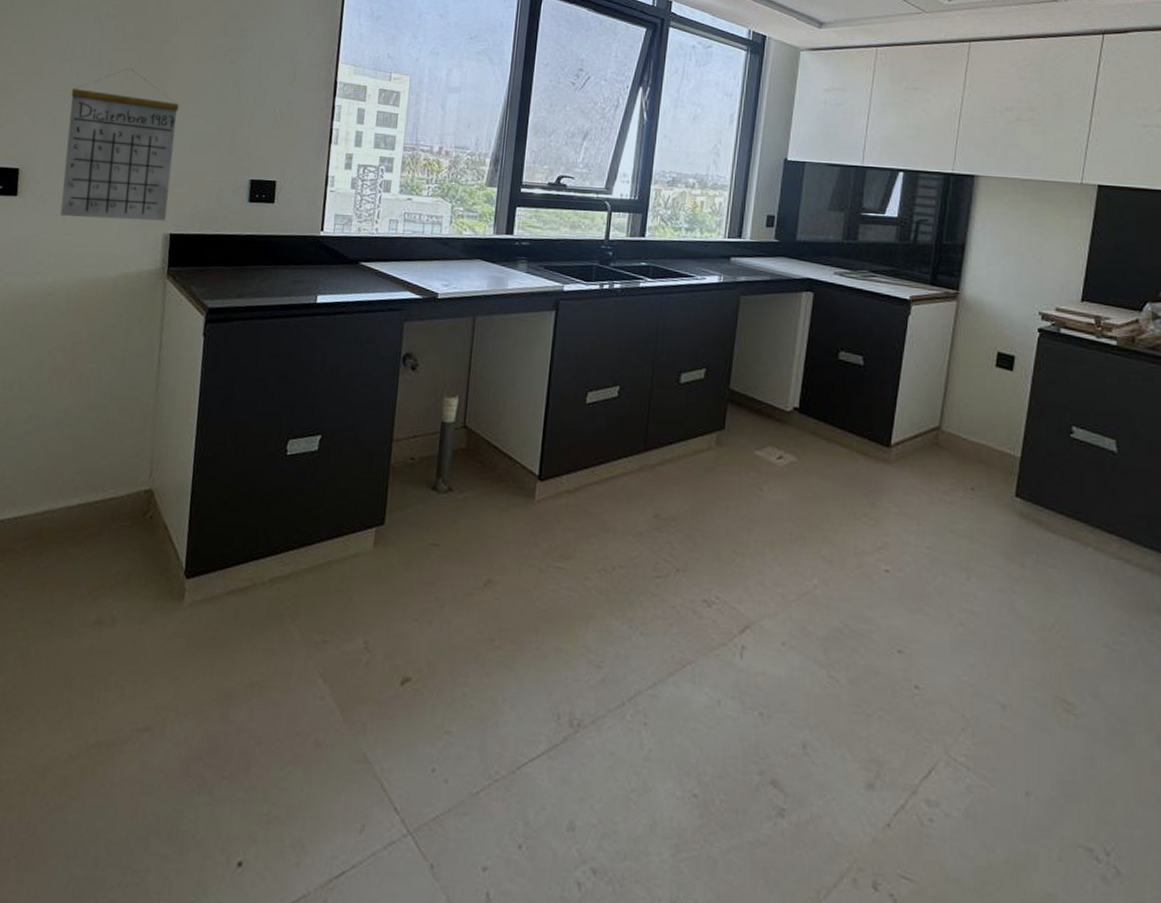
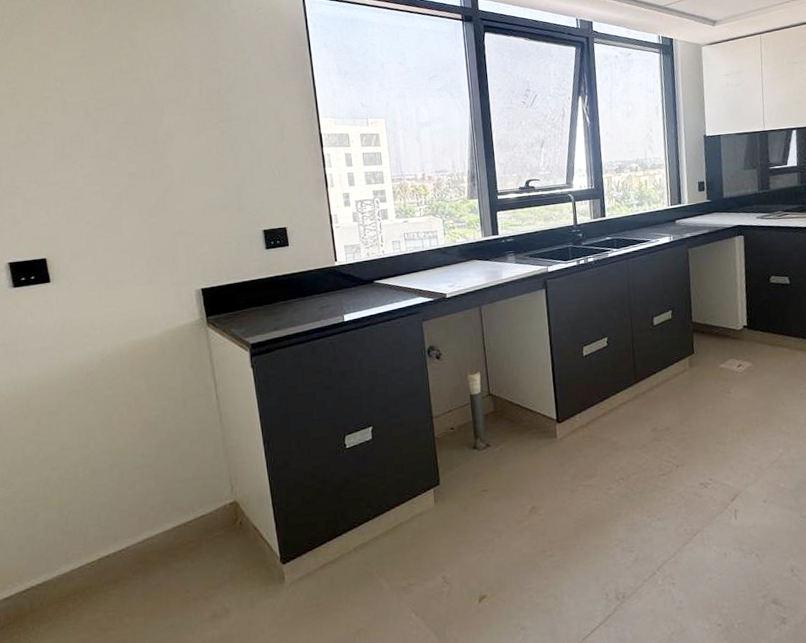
calendar: present [60,68,179,221] -> none [79,152,194,293]

